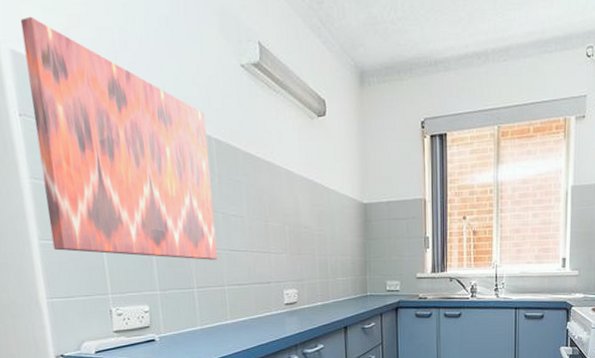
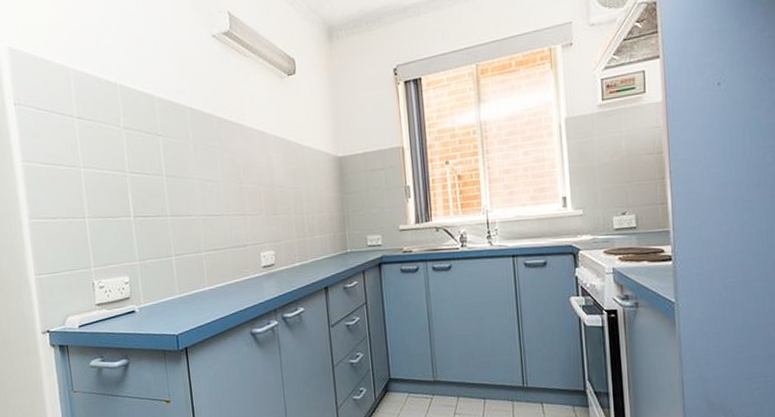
wall art: present [20,16,218,260] -> none [16,16,195,228]

